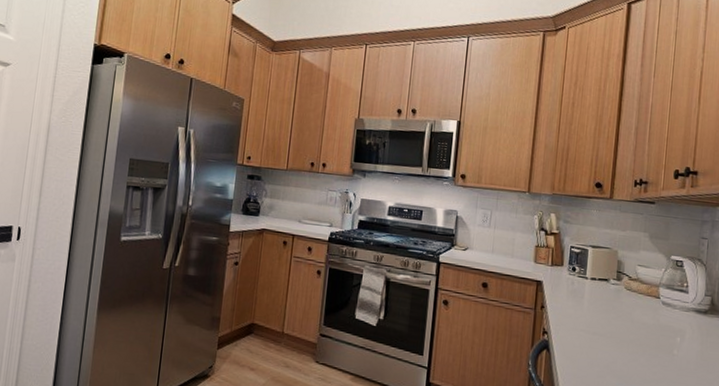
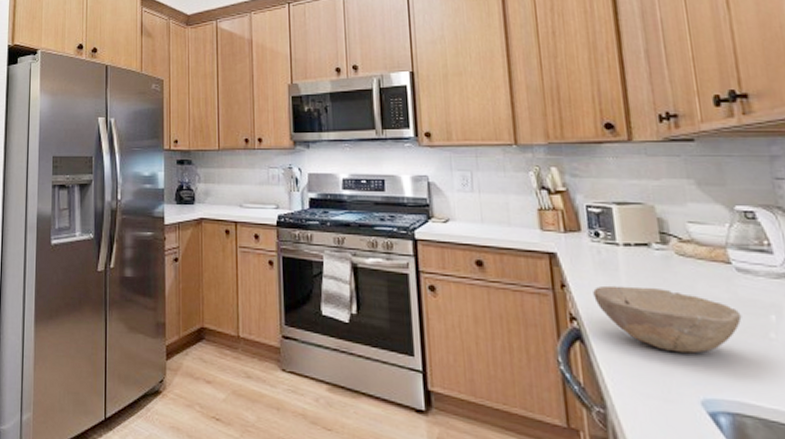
bowl: none [562,309,659,363] -> present [593,285,742,354]

